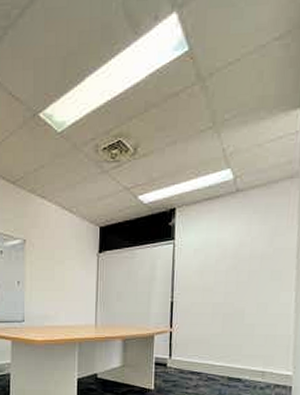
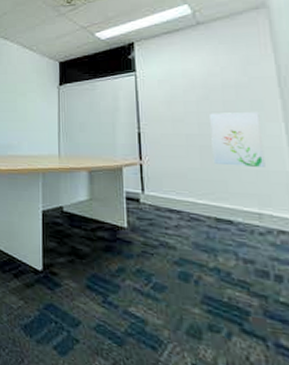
wall art: none [233,281,277,333] -> present [210,111,265,168]

